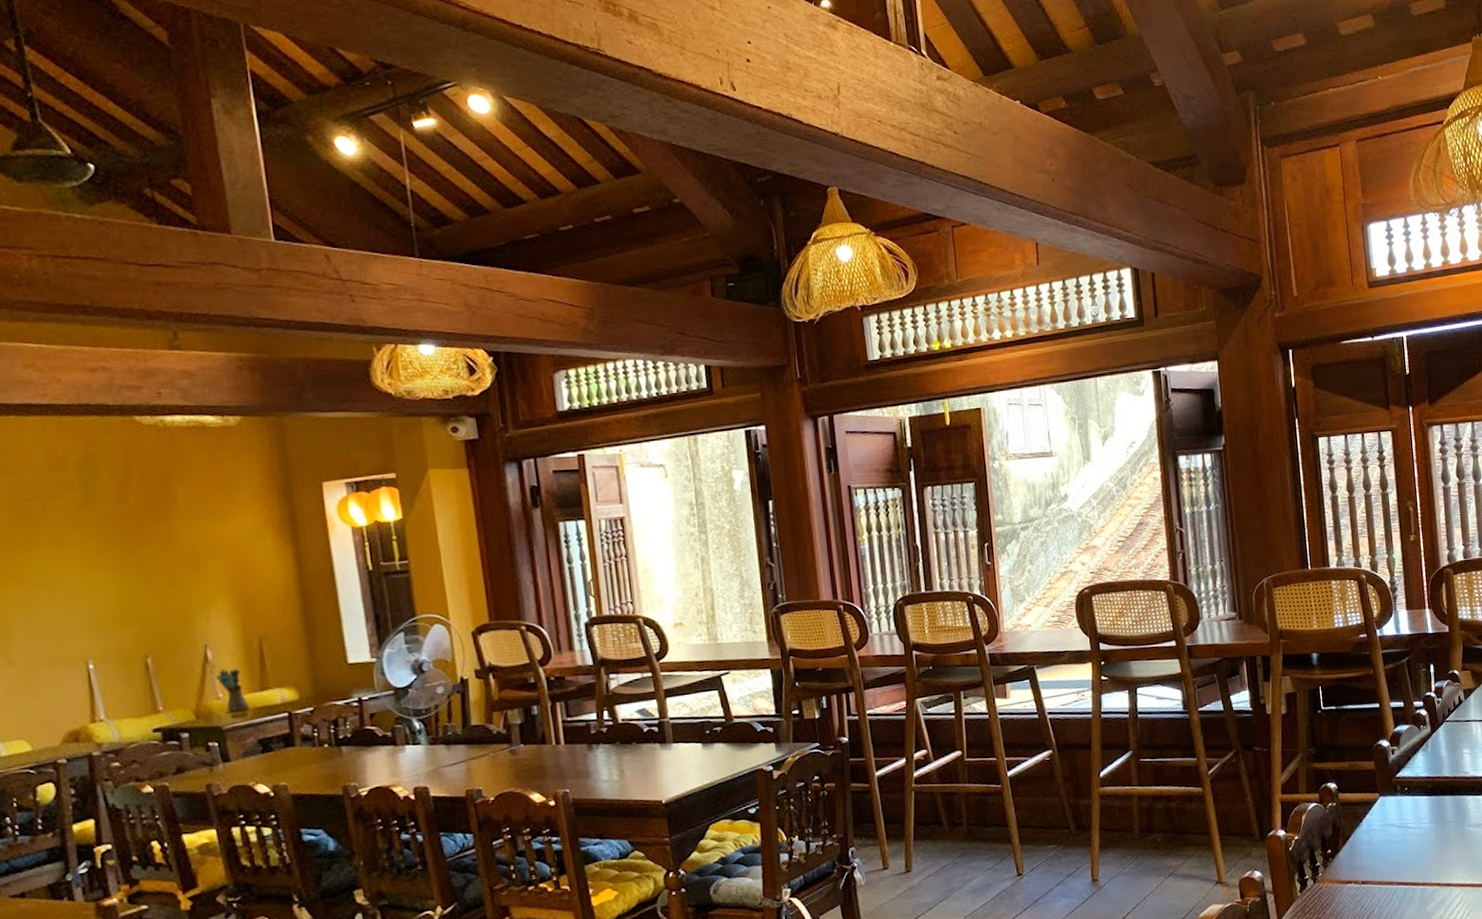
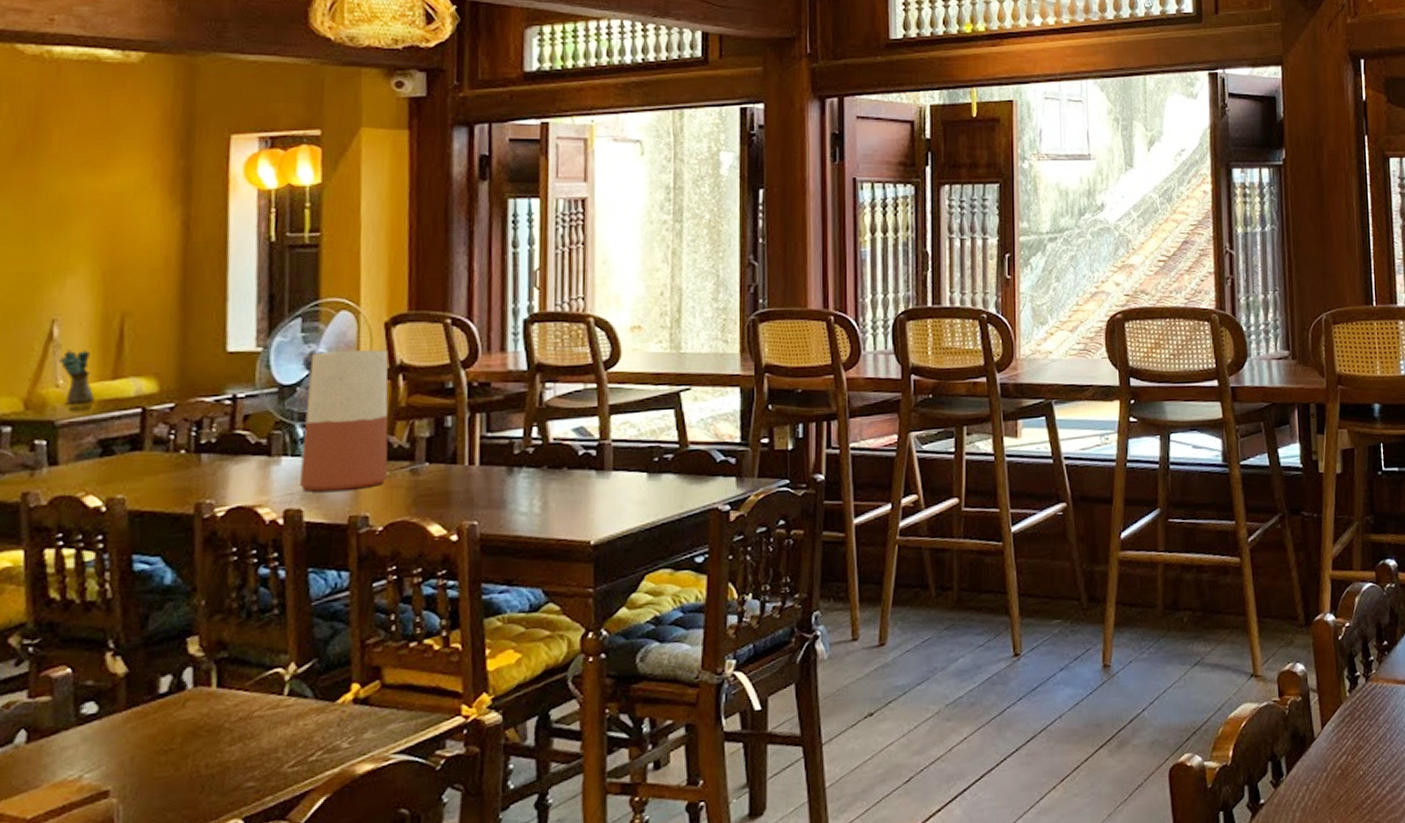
vase: none [416,654,492,773] -> present [300,349,389,492]

